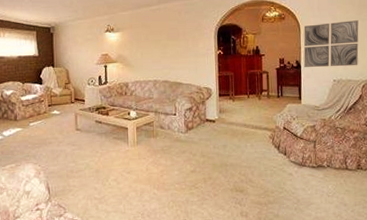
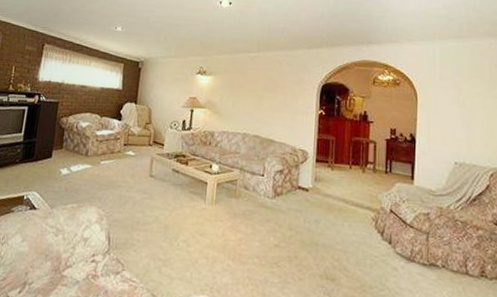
wall art: present [303,20,359,68] -> none [420,95,488,150]

